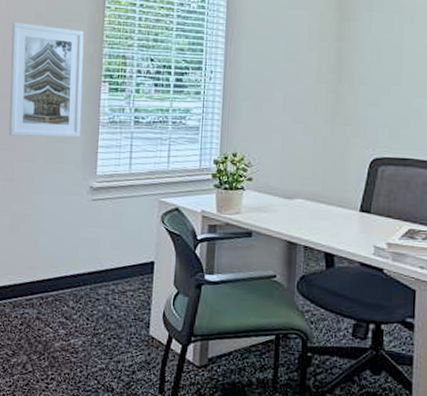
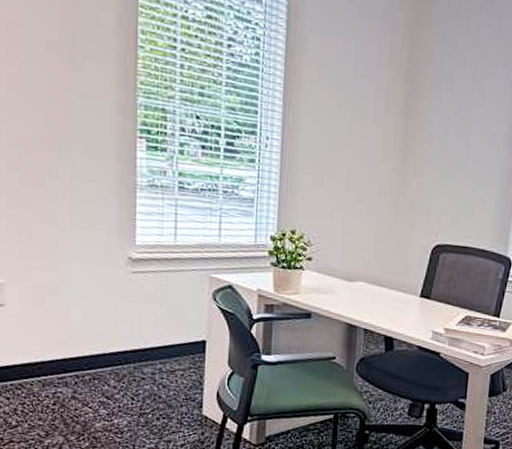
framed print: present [8,22,84,138] -> none [16,50,114,201]

